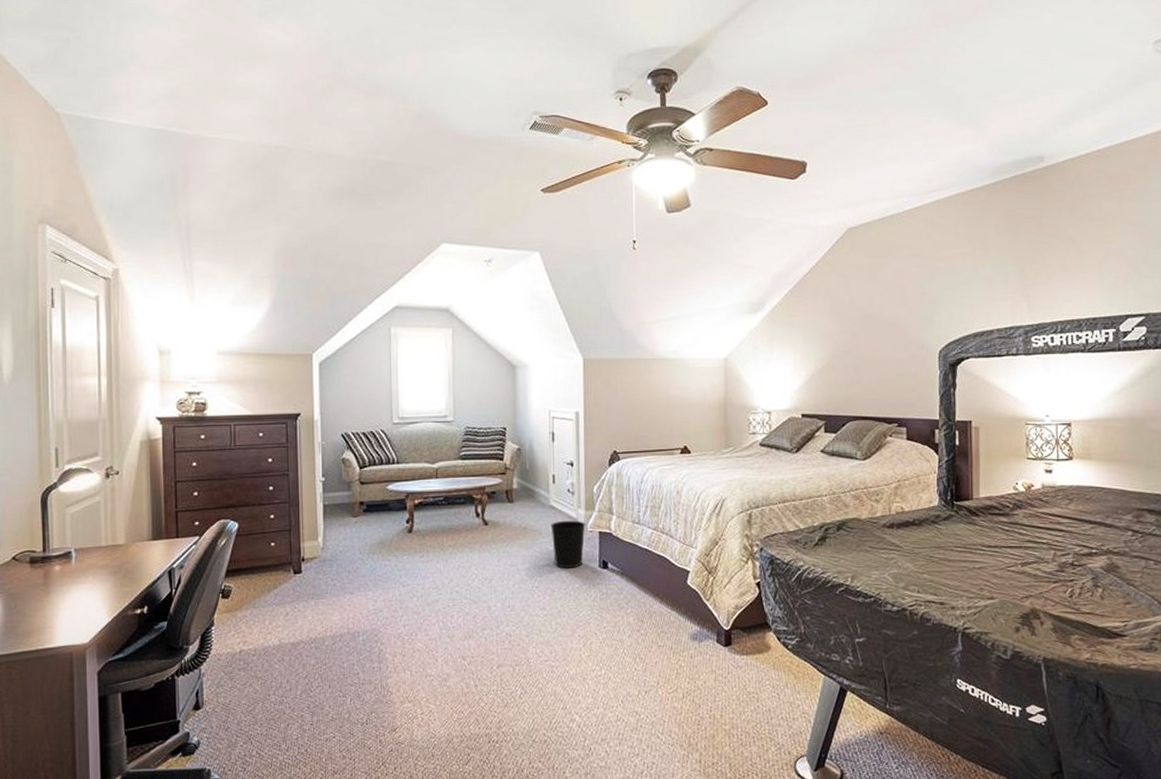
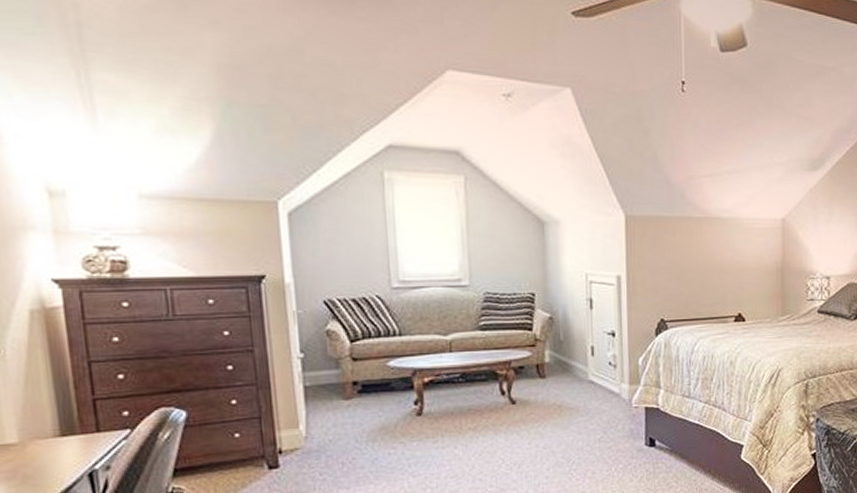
wastebasket: present [551,520,586,568] -> none [590,395,630,449]

